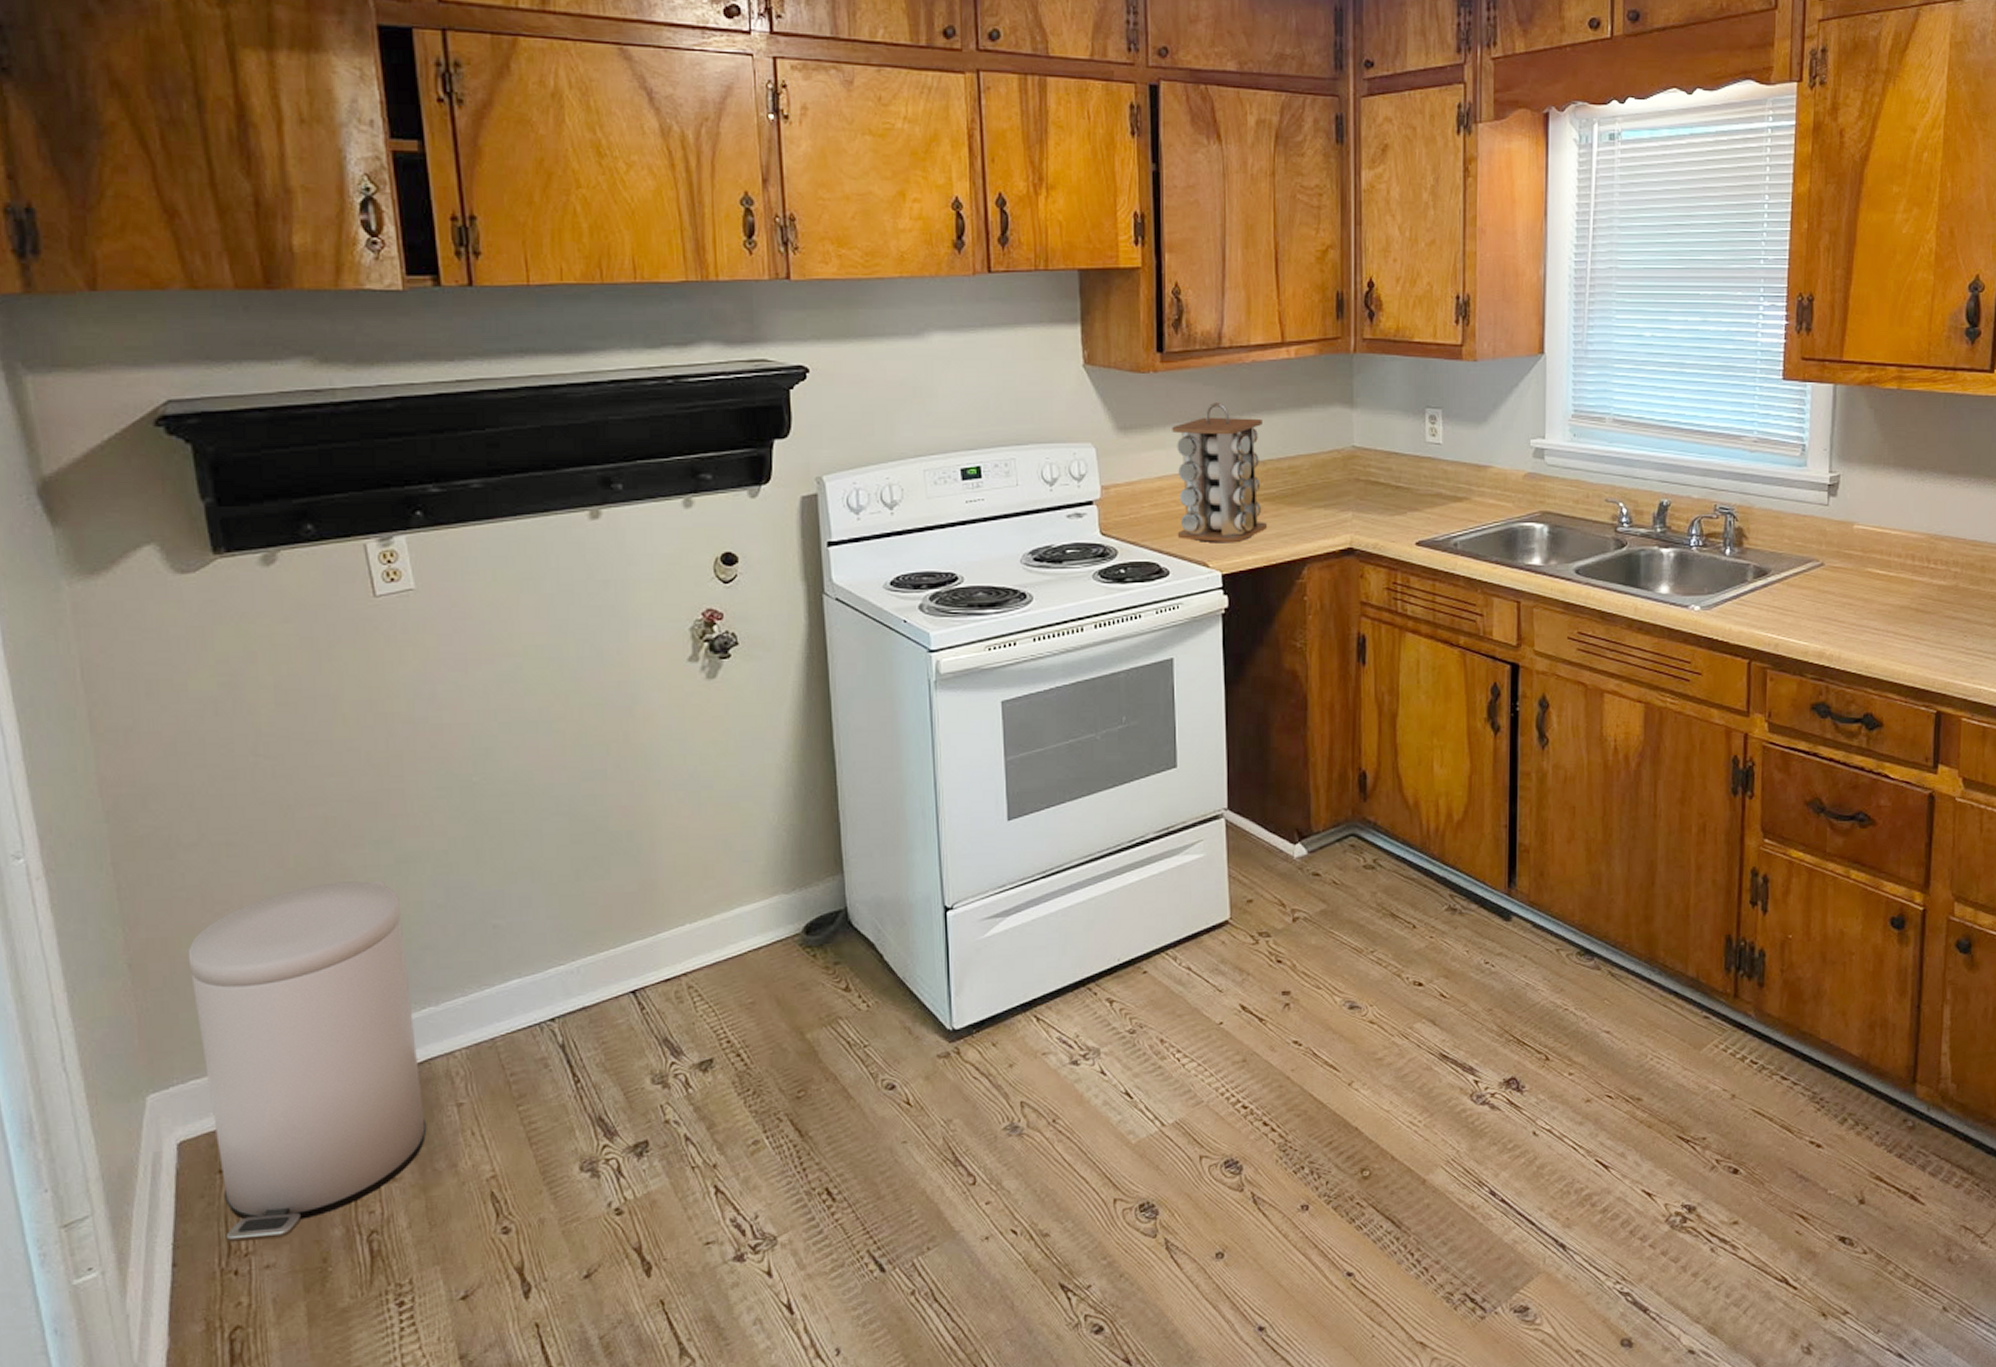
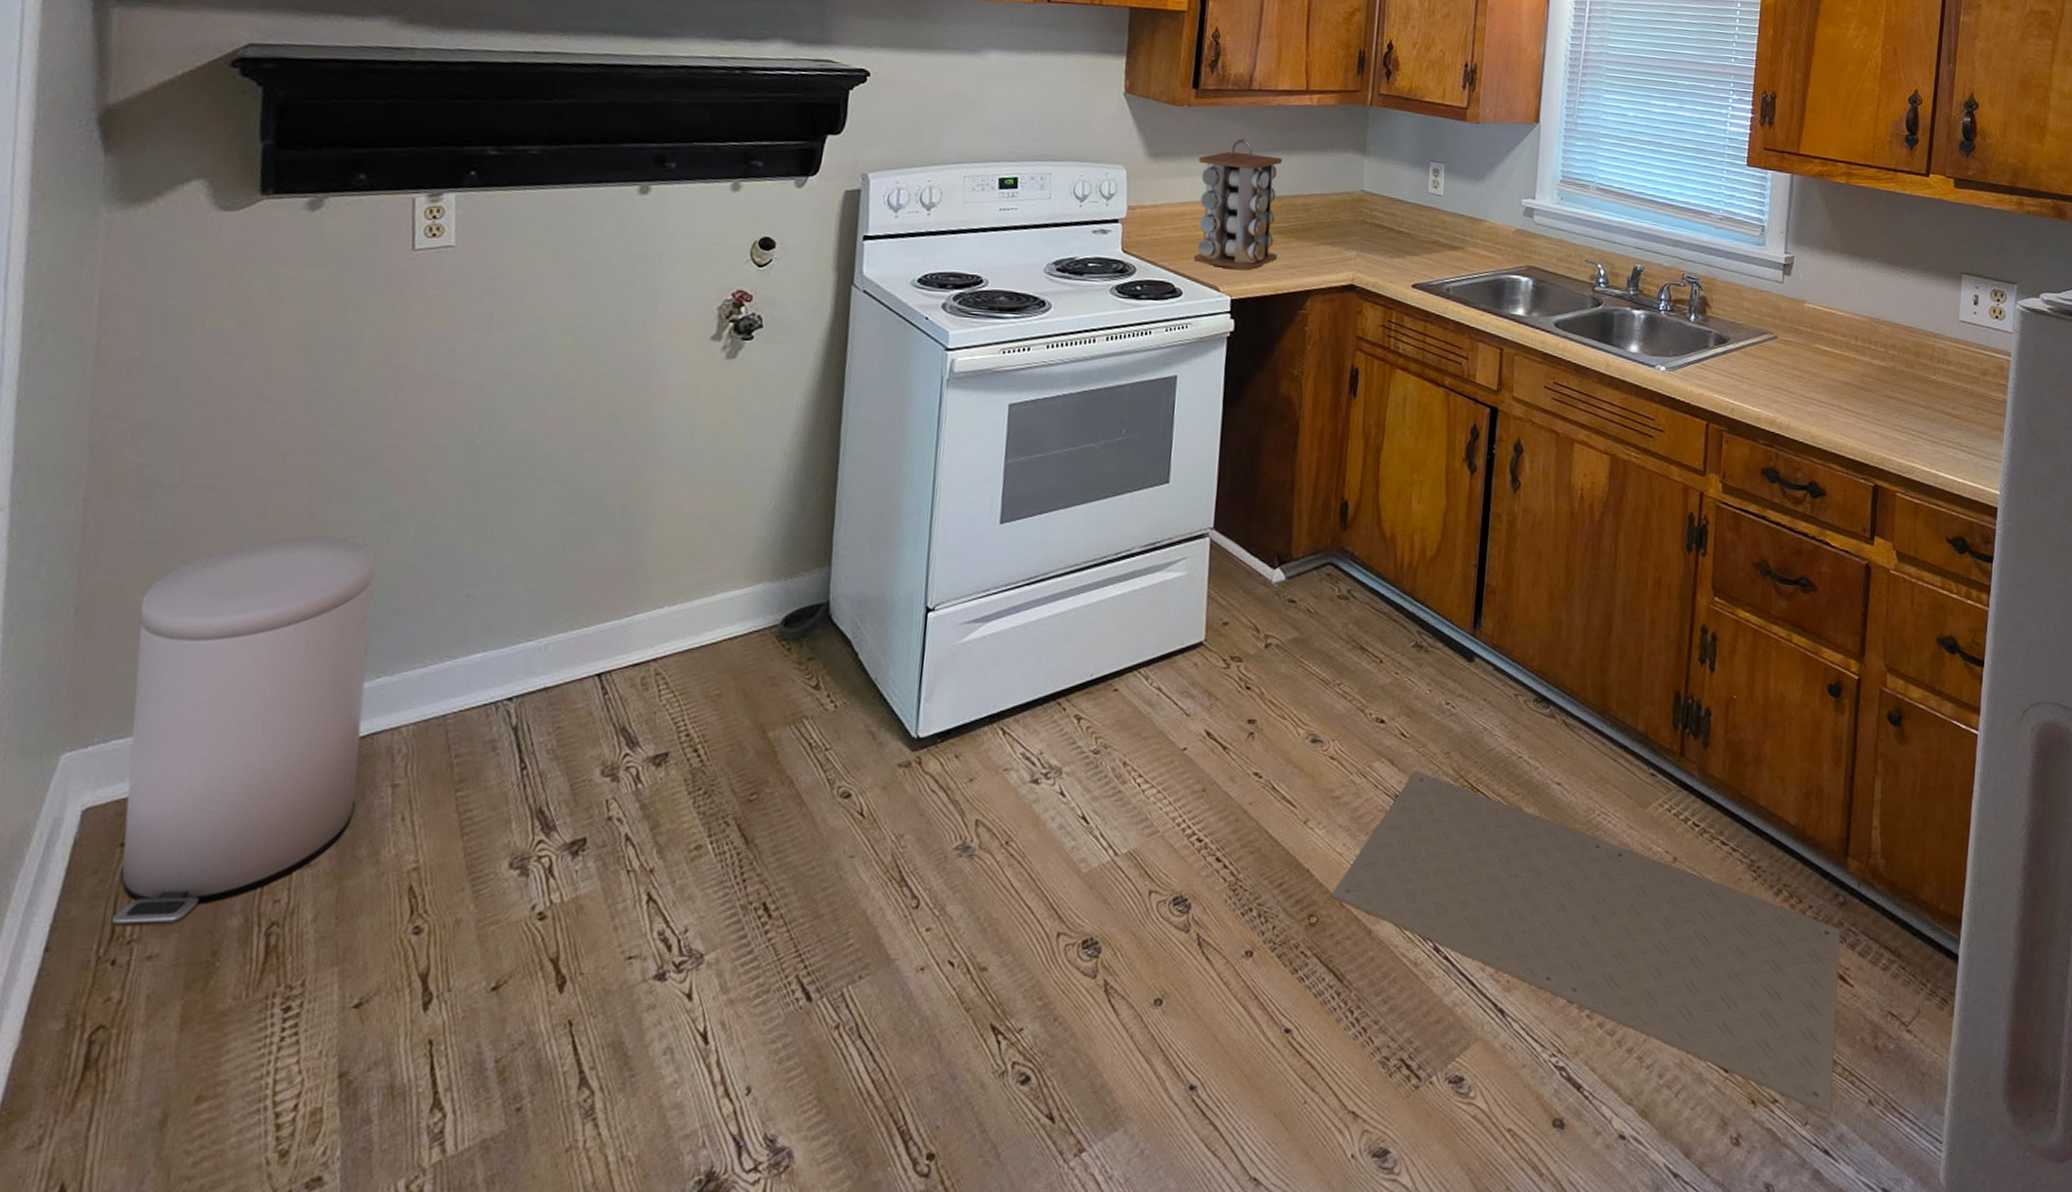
bath mat: none [1382,1028,1910,1323] -> present [1331,770,1841,1116]

